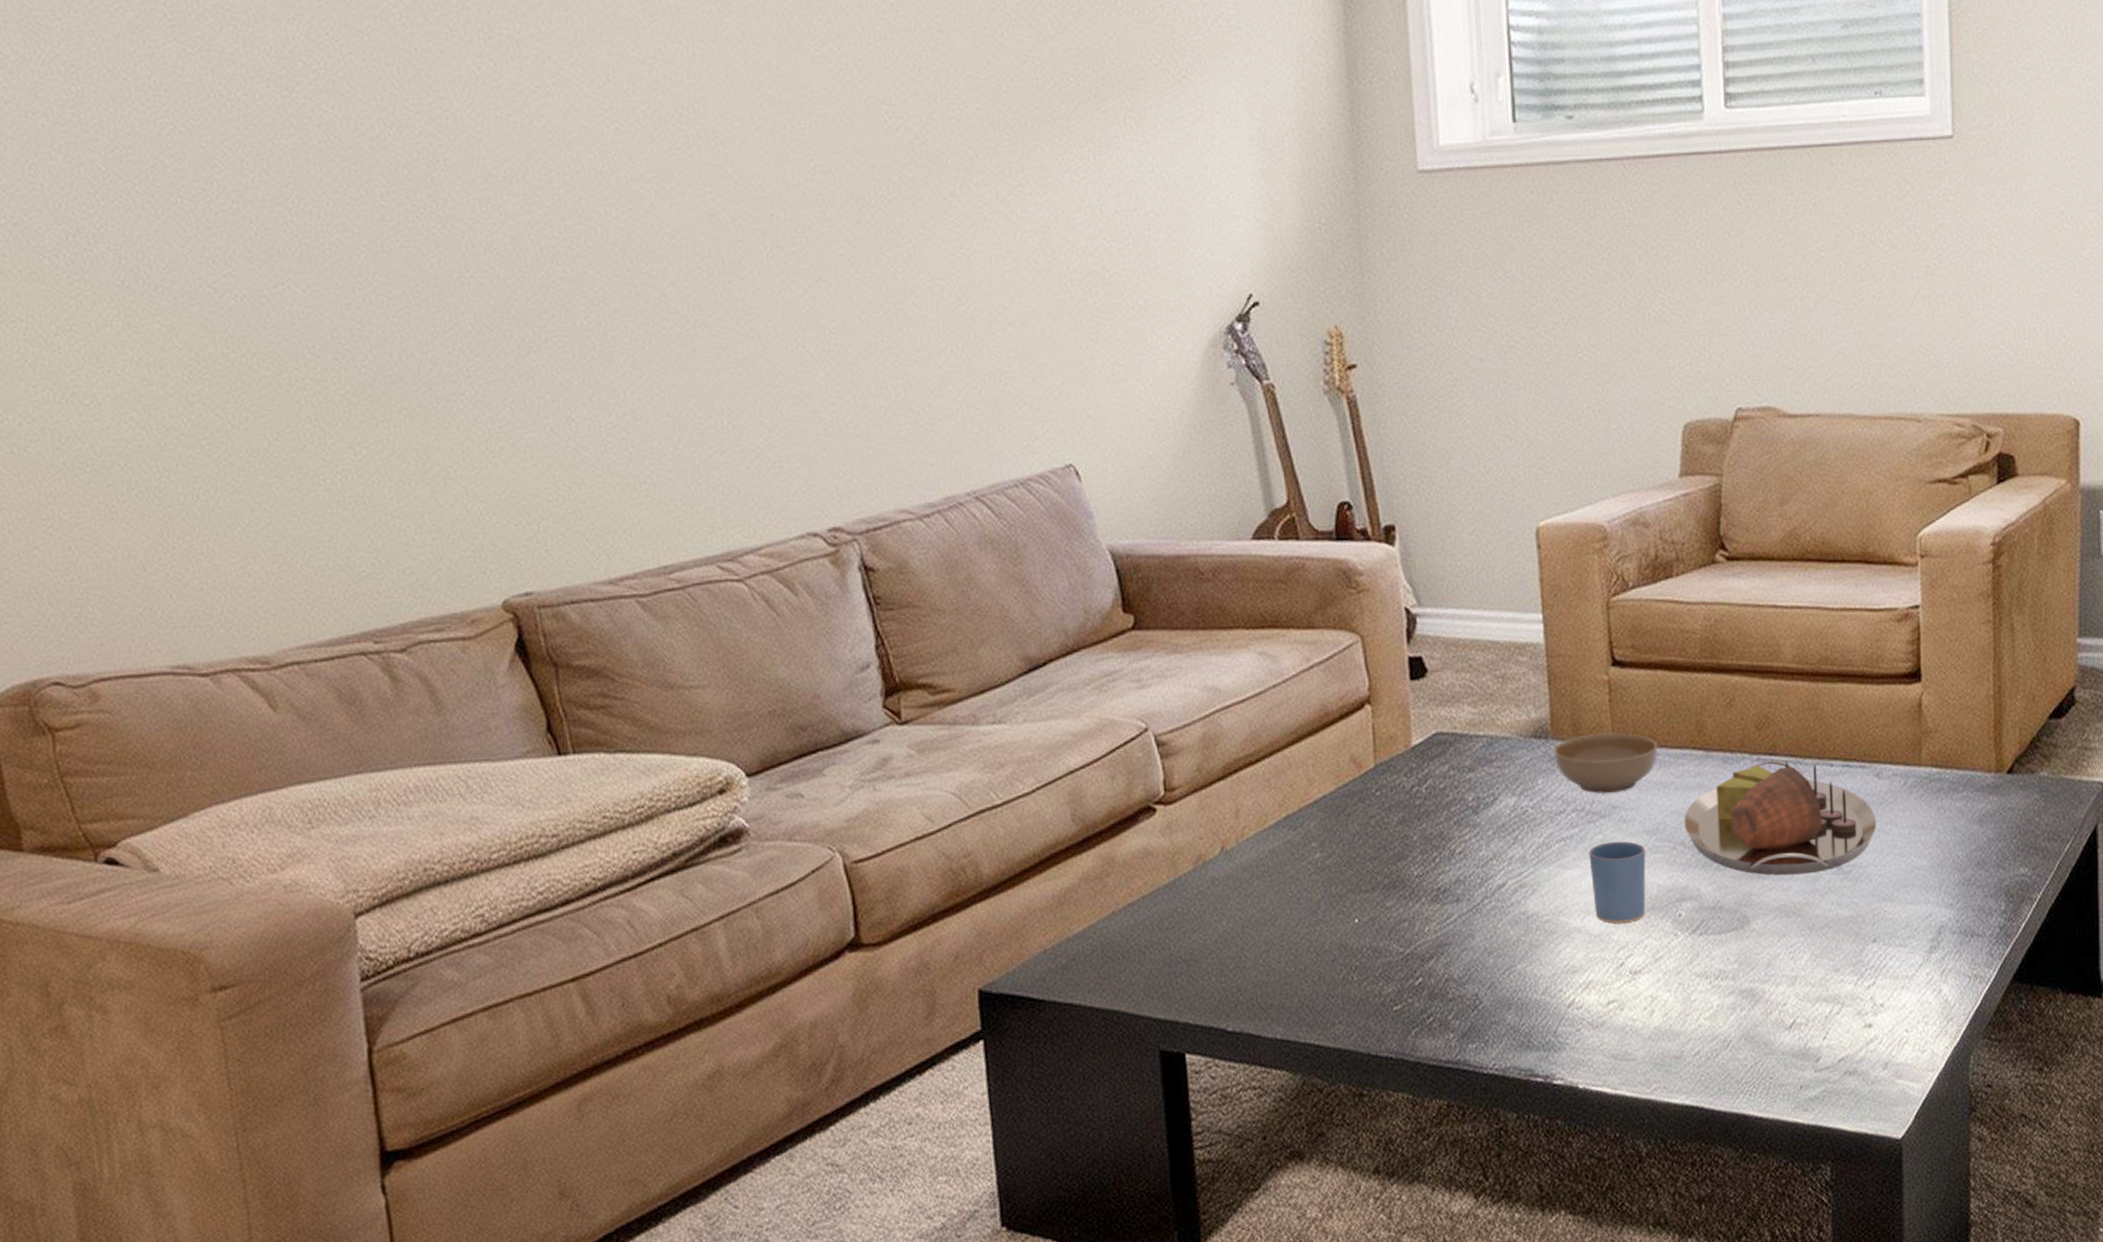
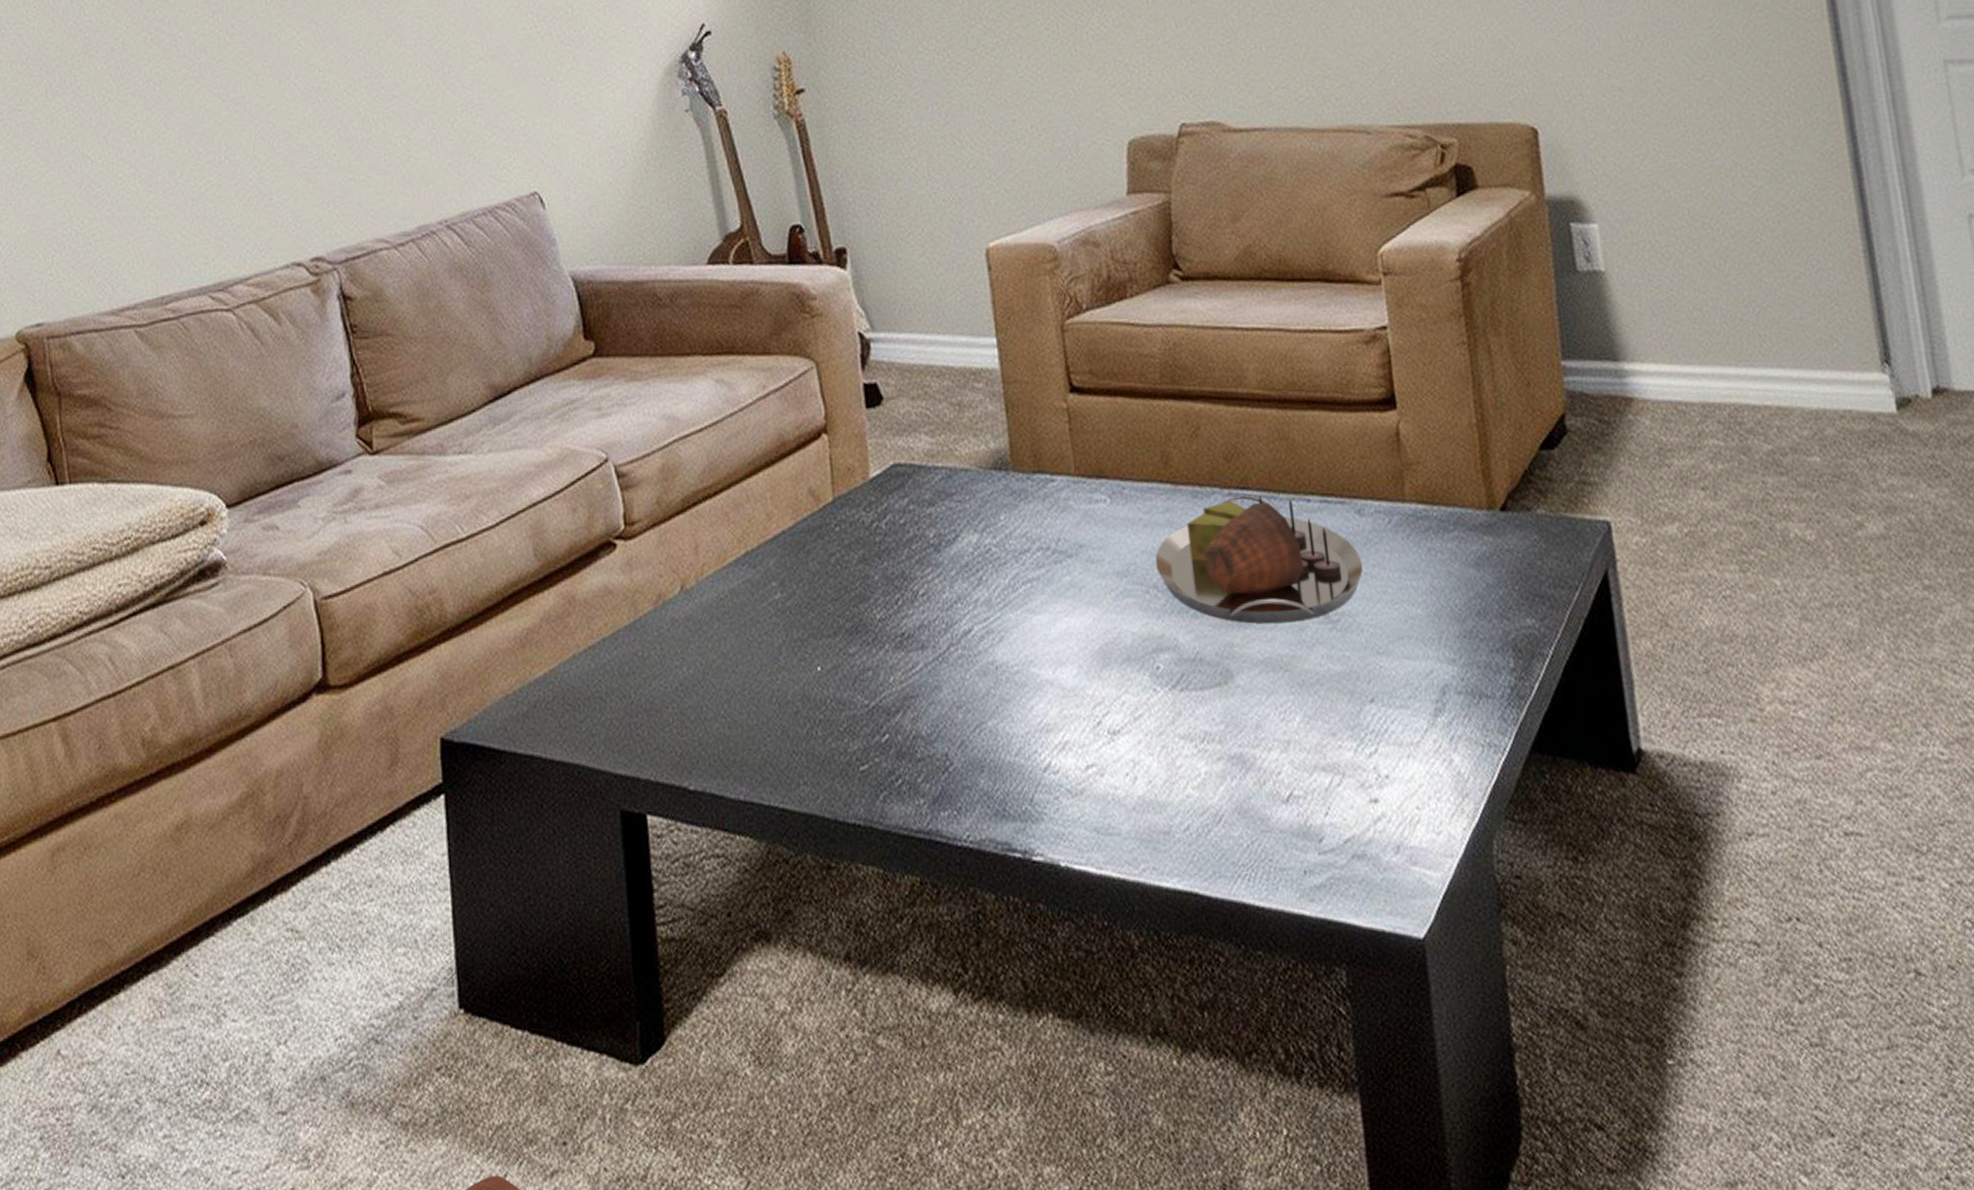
bowl: present [1553,733,1658,793] -> none [1014,464,1123,530]
mug: present [1589,841,1646,924] -> none [1057,583,1121,676]

